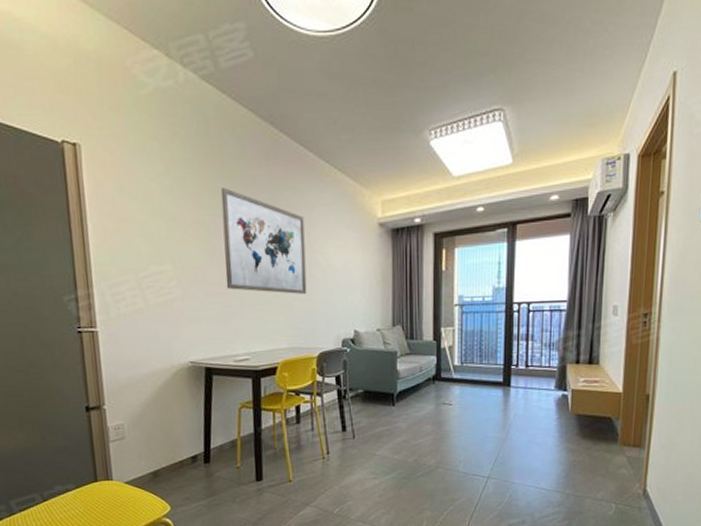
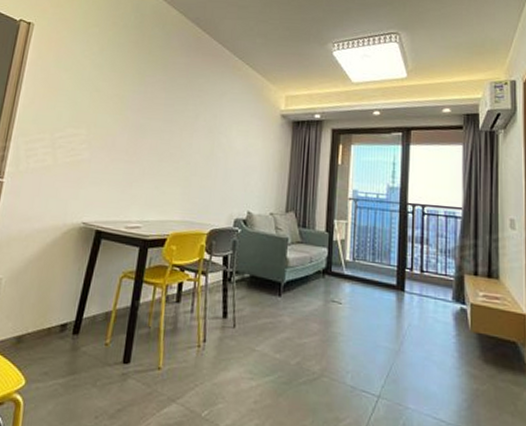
wall art: present [220,188,307,294] -> none [132,70,213,170]

